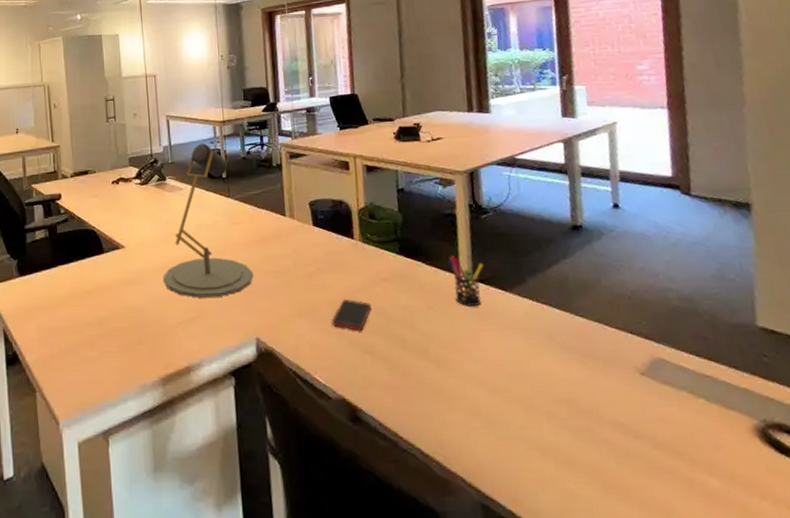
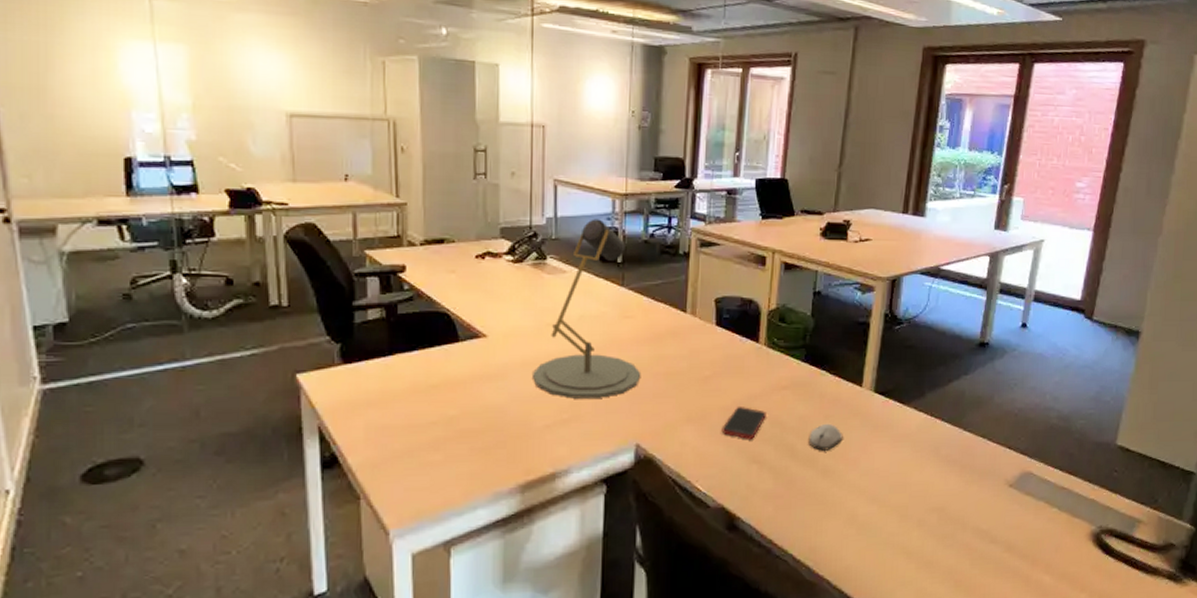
computer mouse: none [416,312,450,340] -> present [808,423,843,451]
pen holder: present [447,256,484,306] -> none [852,366,888,418]

